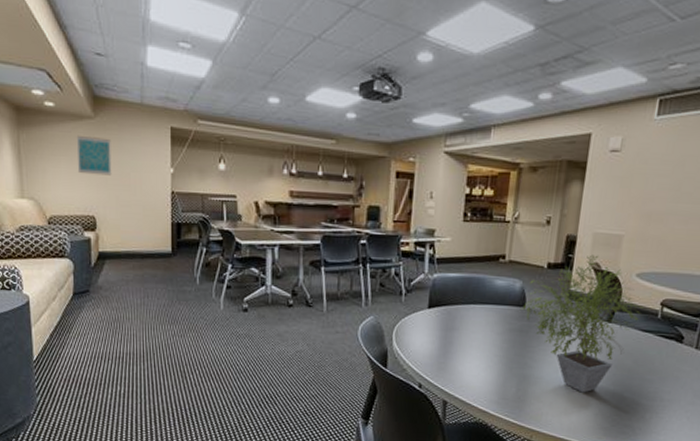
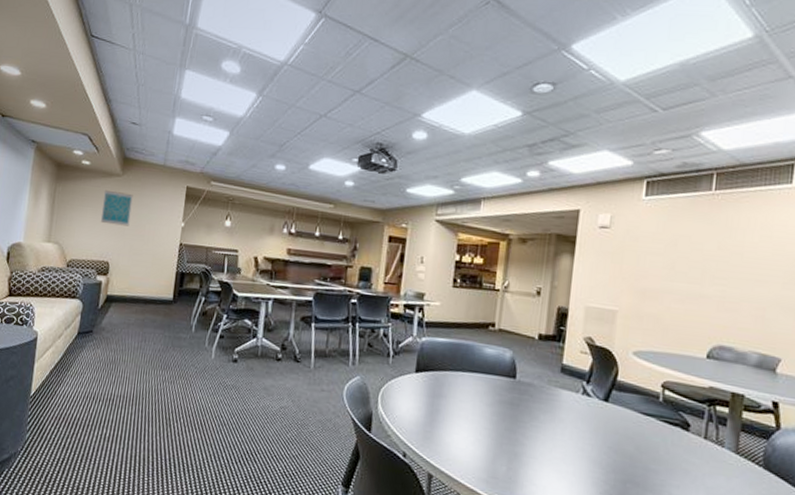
potted plant: present [521,254,644,393] -> none [511,328,643,479]

